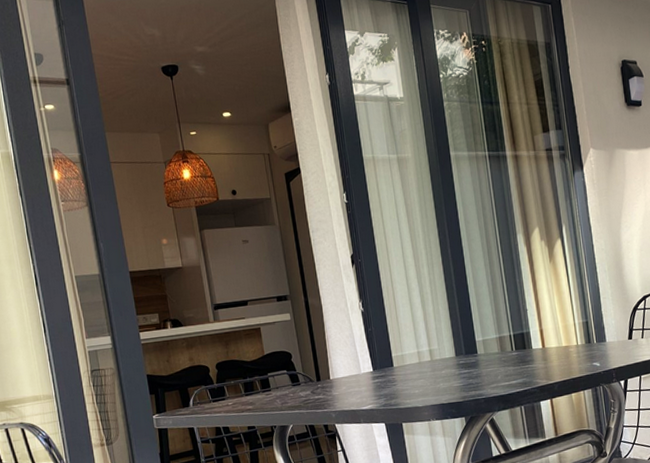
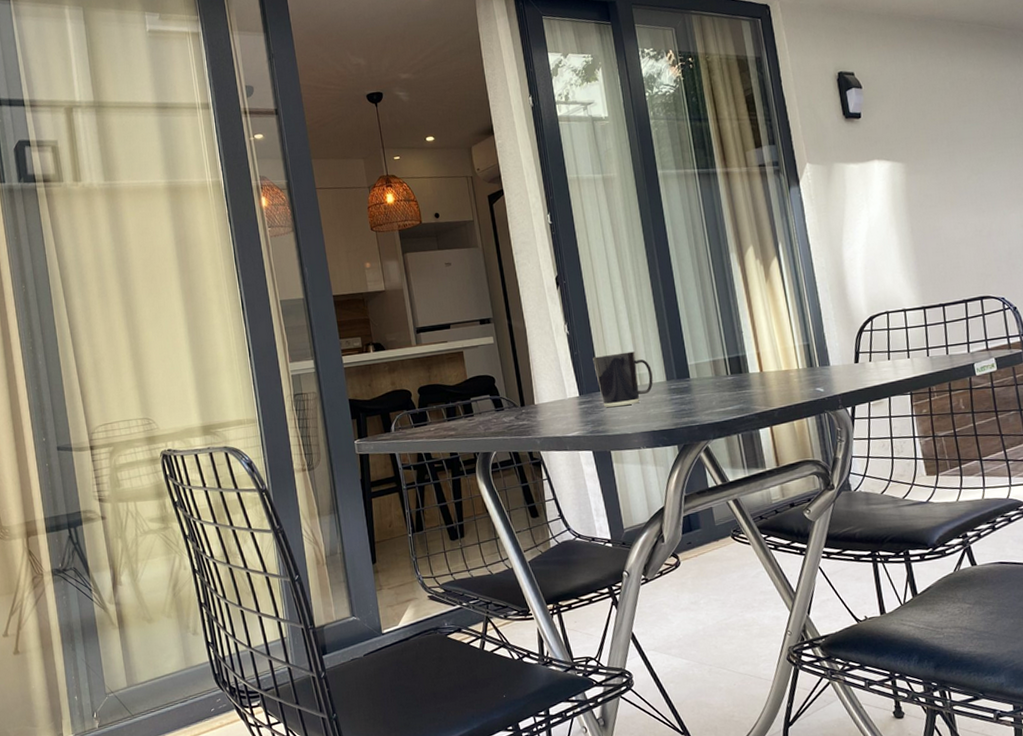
mug: none [386,328,443,382] -> present [592,351,653,408]

